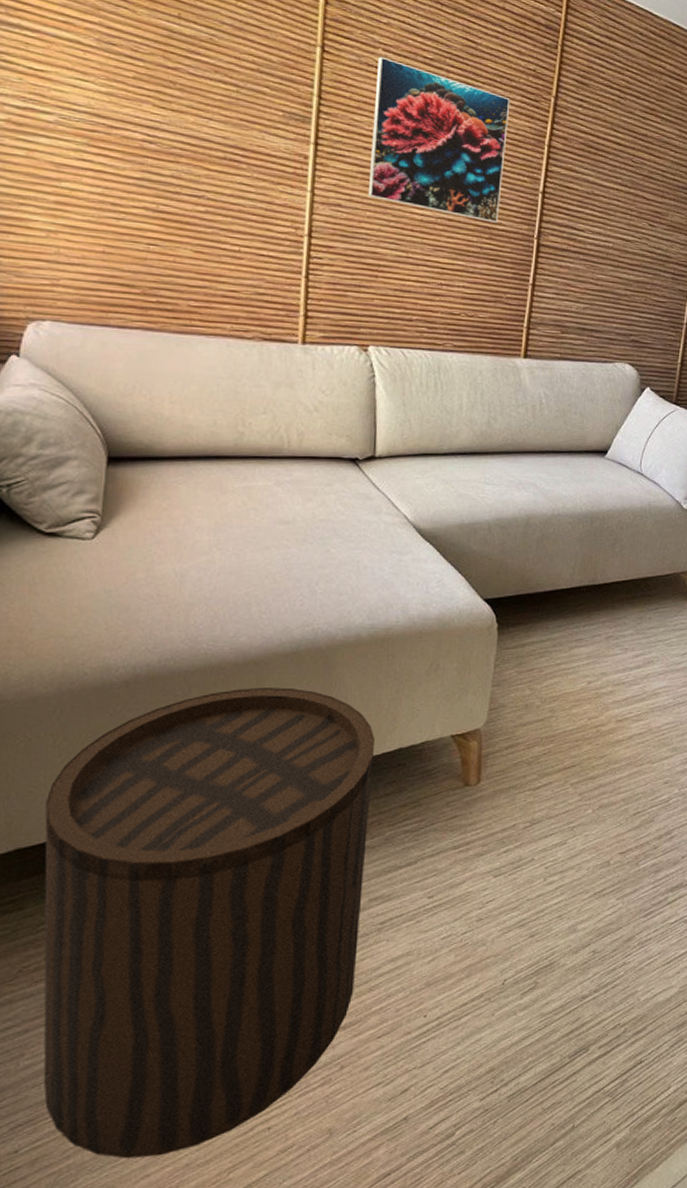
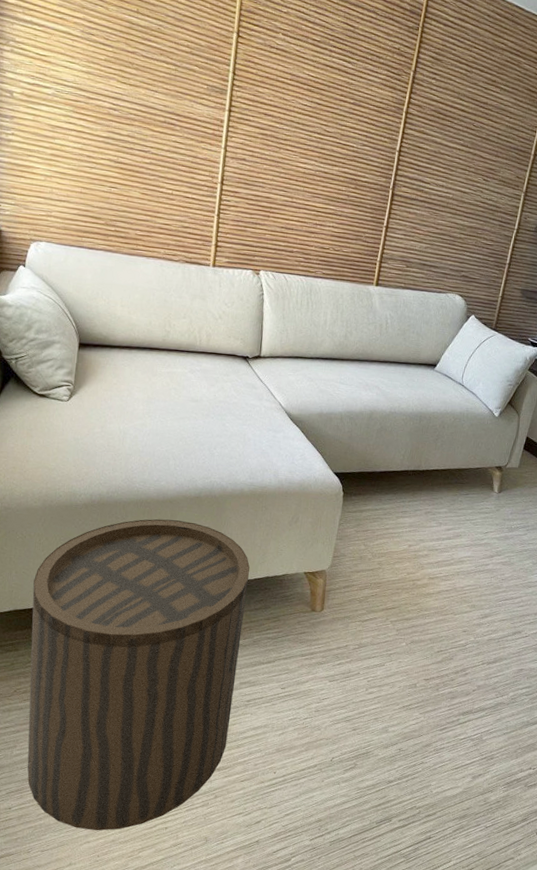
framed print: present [367,56,511,223] -> none [265,40,378,176]

